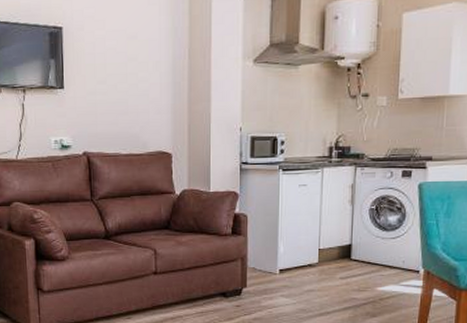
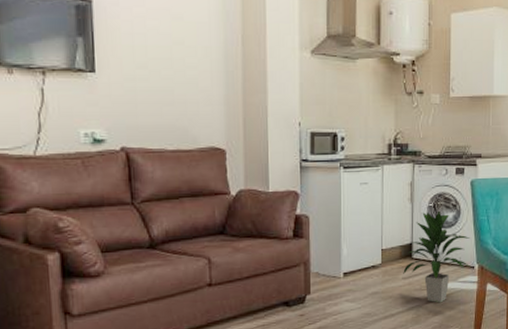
indoor plant: none [341,213,417,305] -> present [403,210,472,303]

